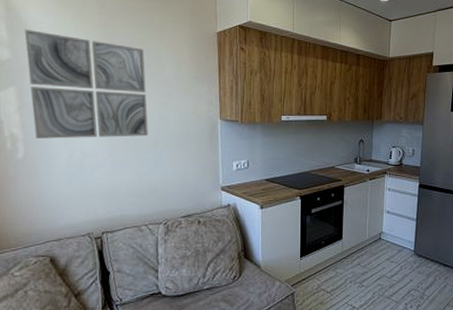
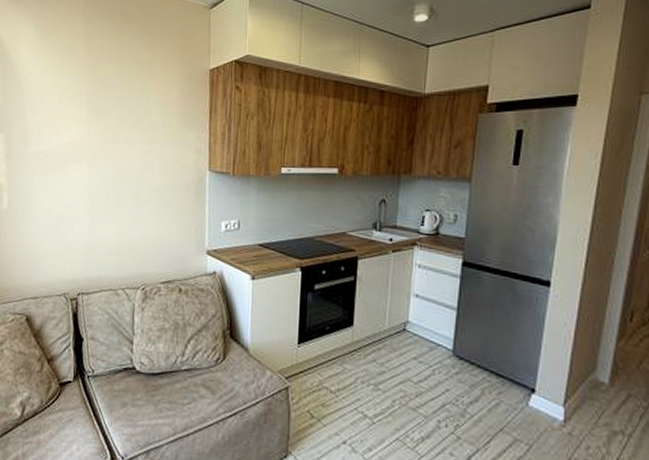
wall art: present [23,29,148,139] -> none [14,73,131,189]

